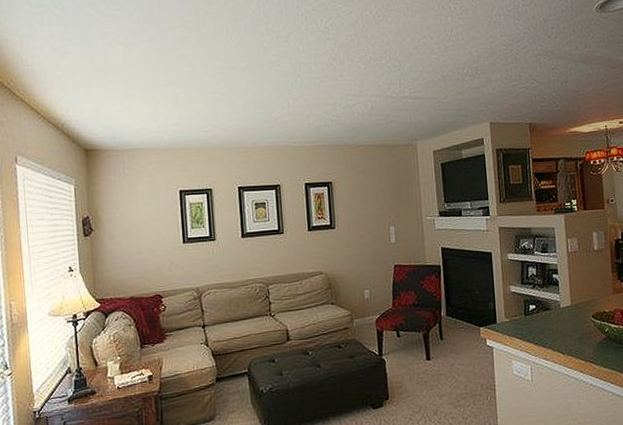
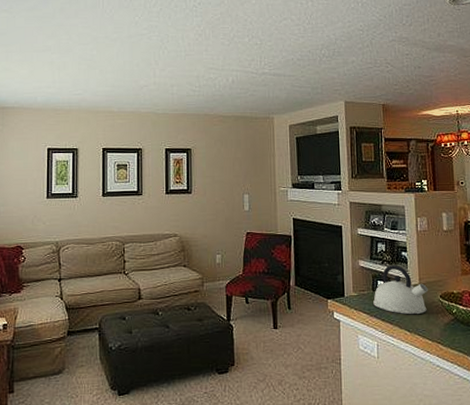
kettle: none [526,288,580,337] -> present [373,265,428,315]

